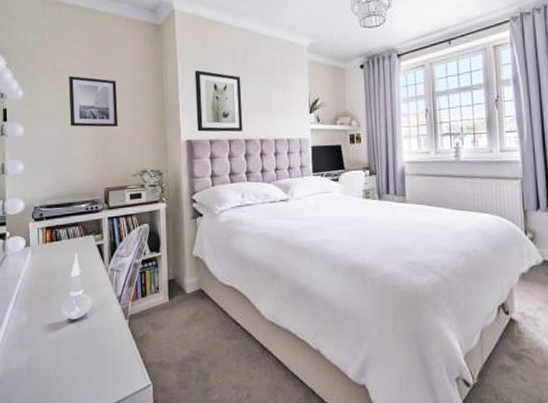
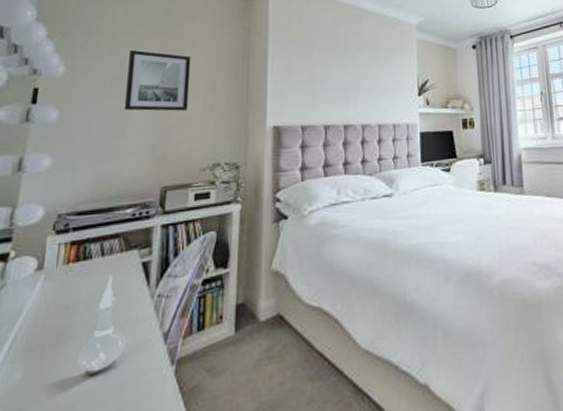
wall art: present [194,70,243,132] -> none [287,47,342,117]

